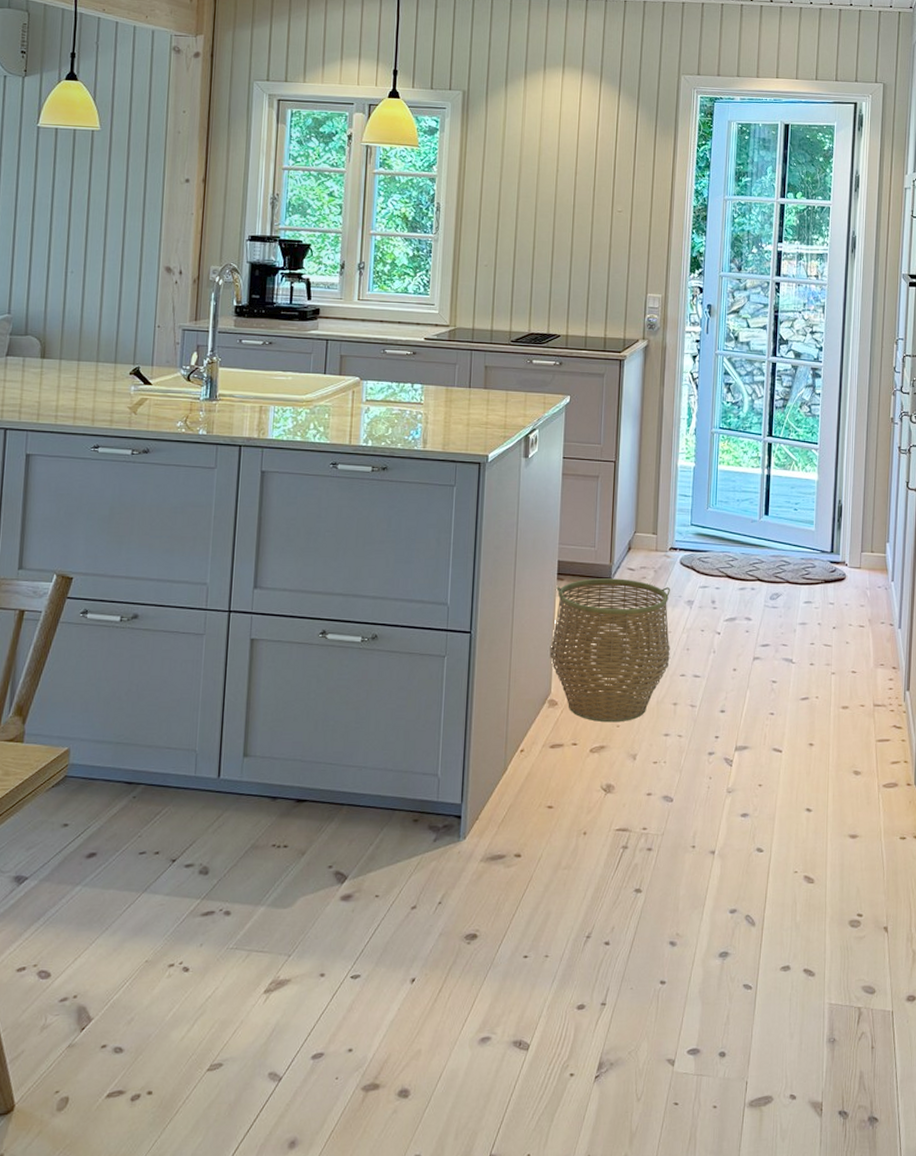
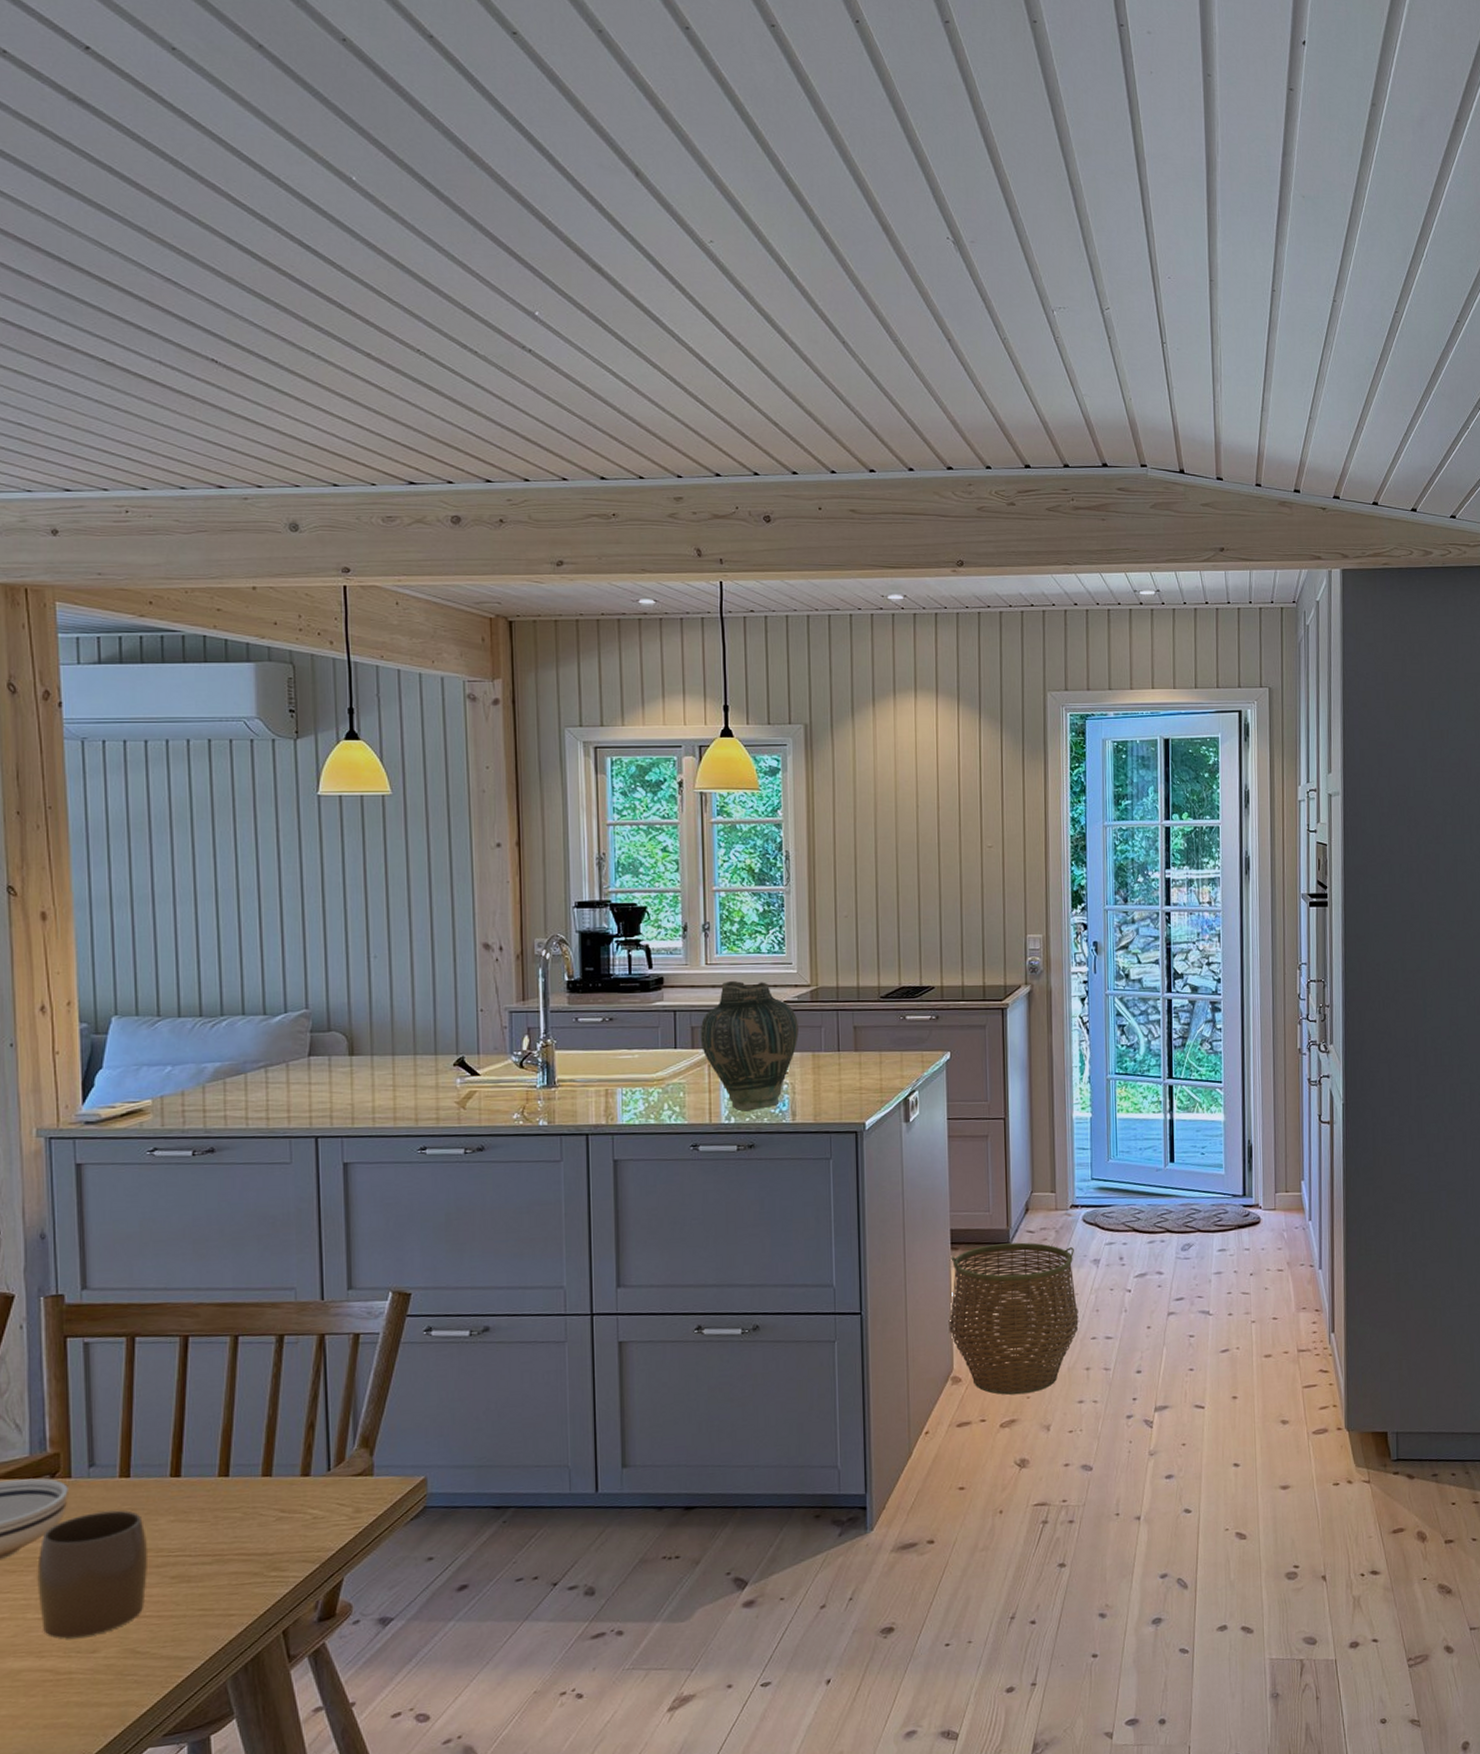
vase: none [347,316,436,436] -> present [700,980,799,1112]

